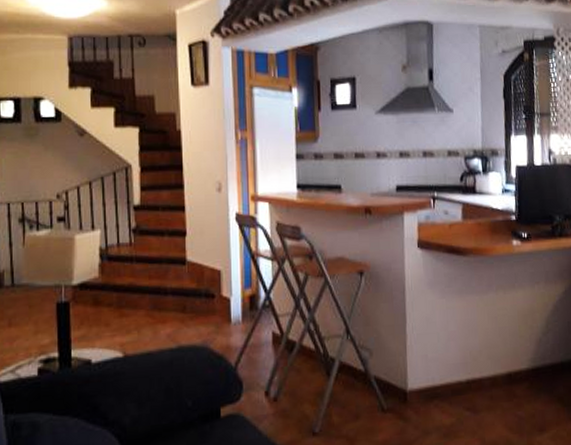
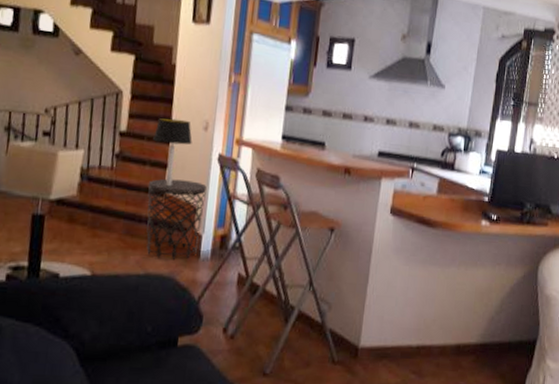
table lamp: none [168,184,208,253] -> present [153,117,193,186]
side table: none [169,244,229,330] -> present [146,178,207,261]

